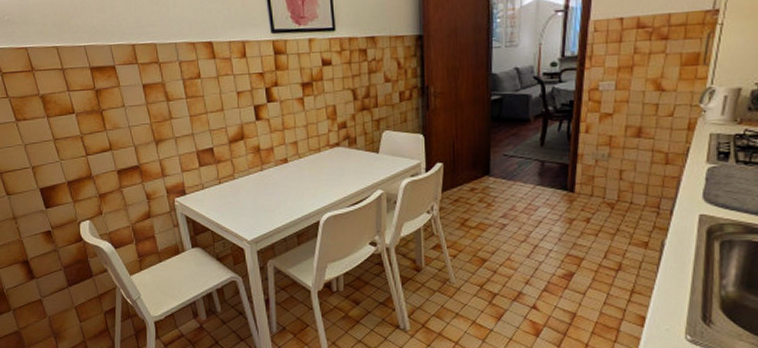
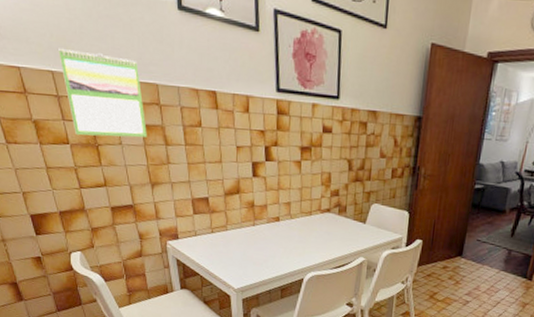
calendar: none [62,23,148,104] -> present [58,48,147,138]

